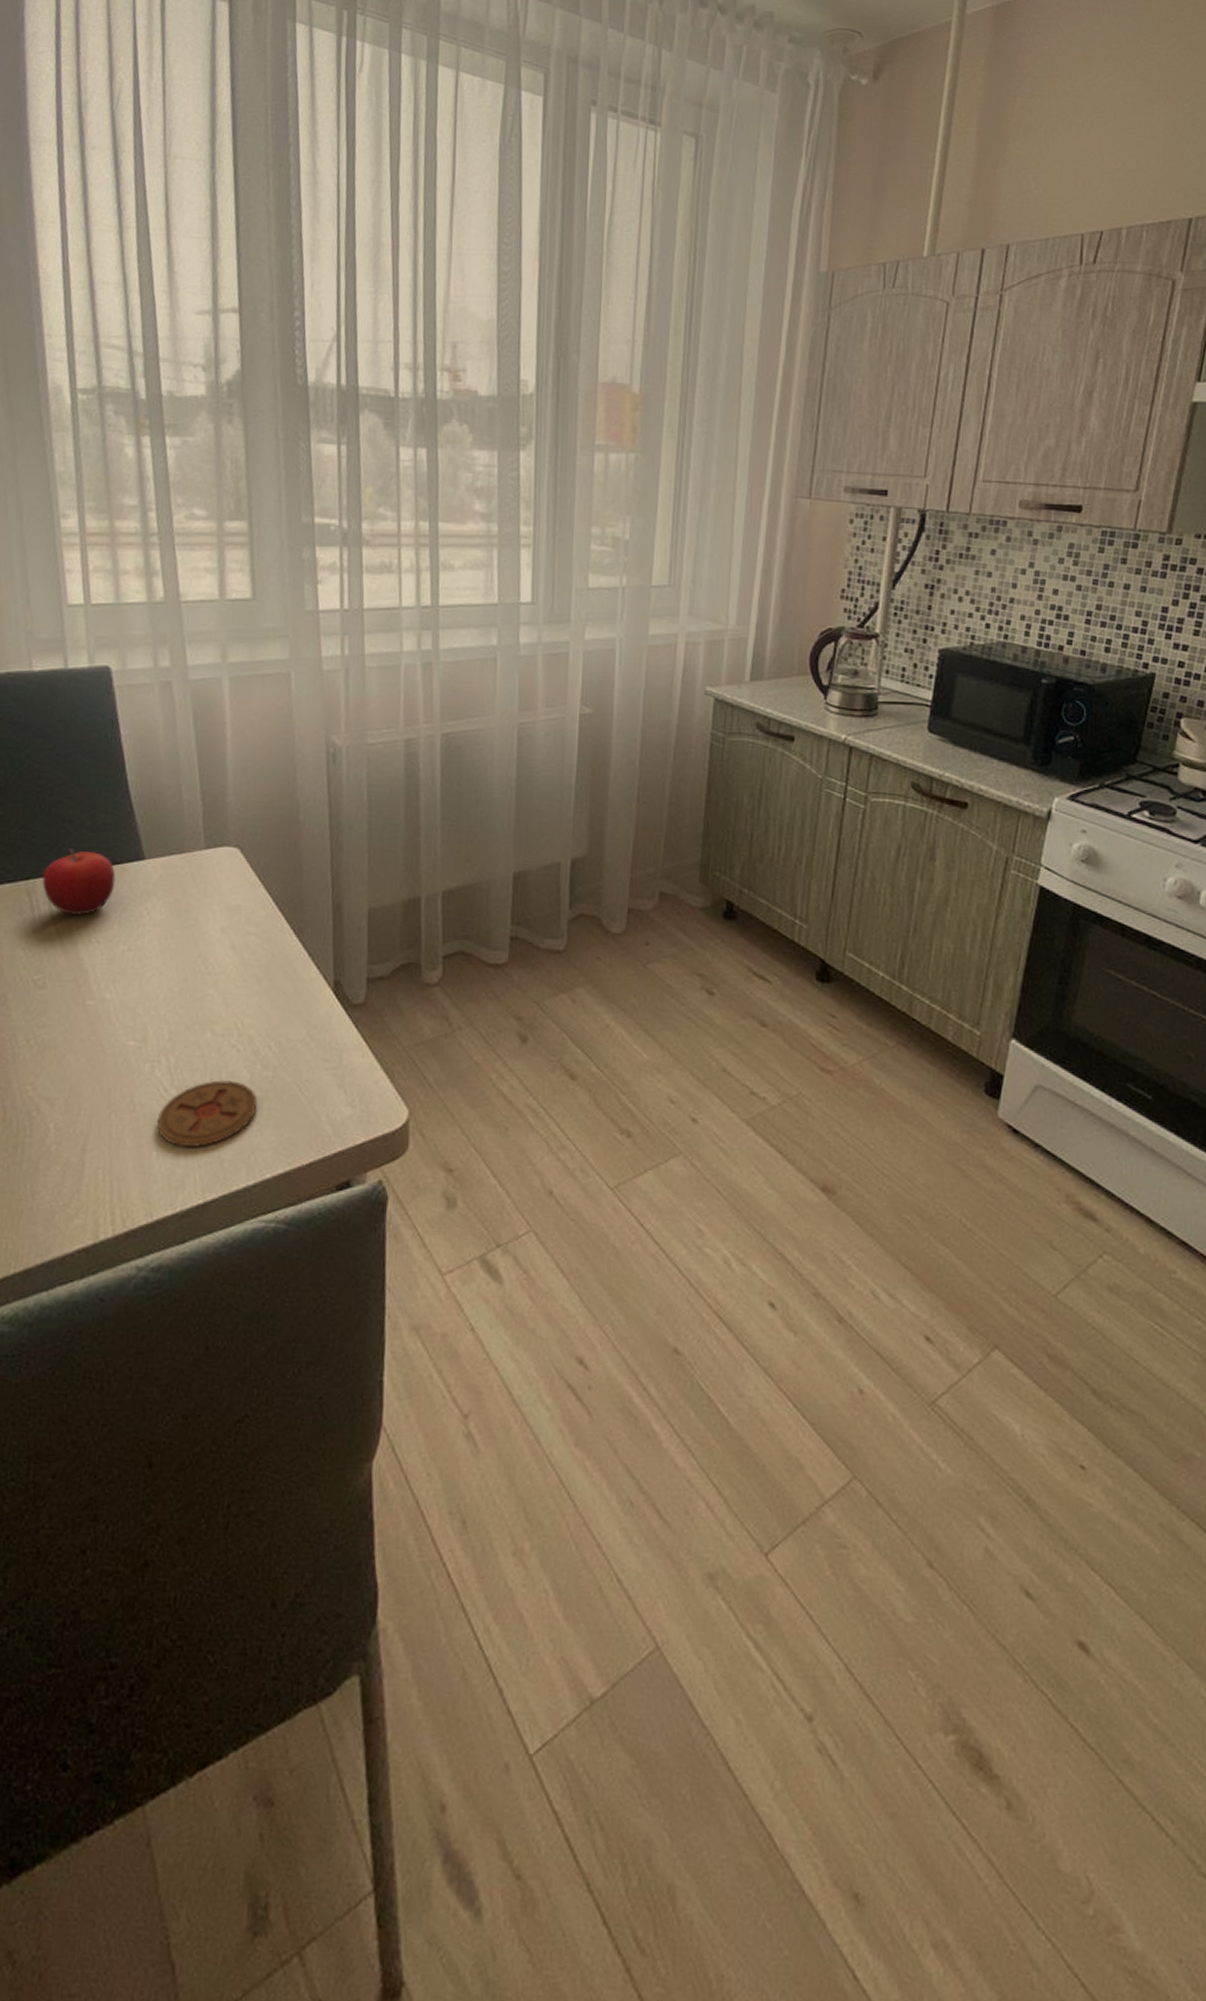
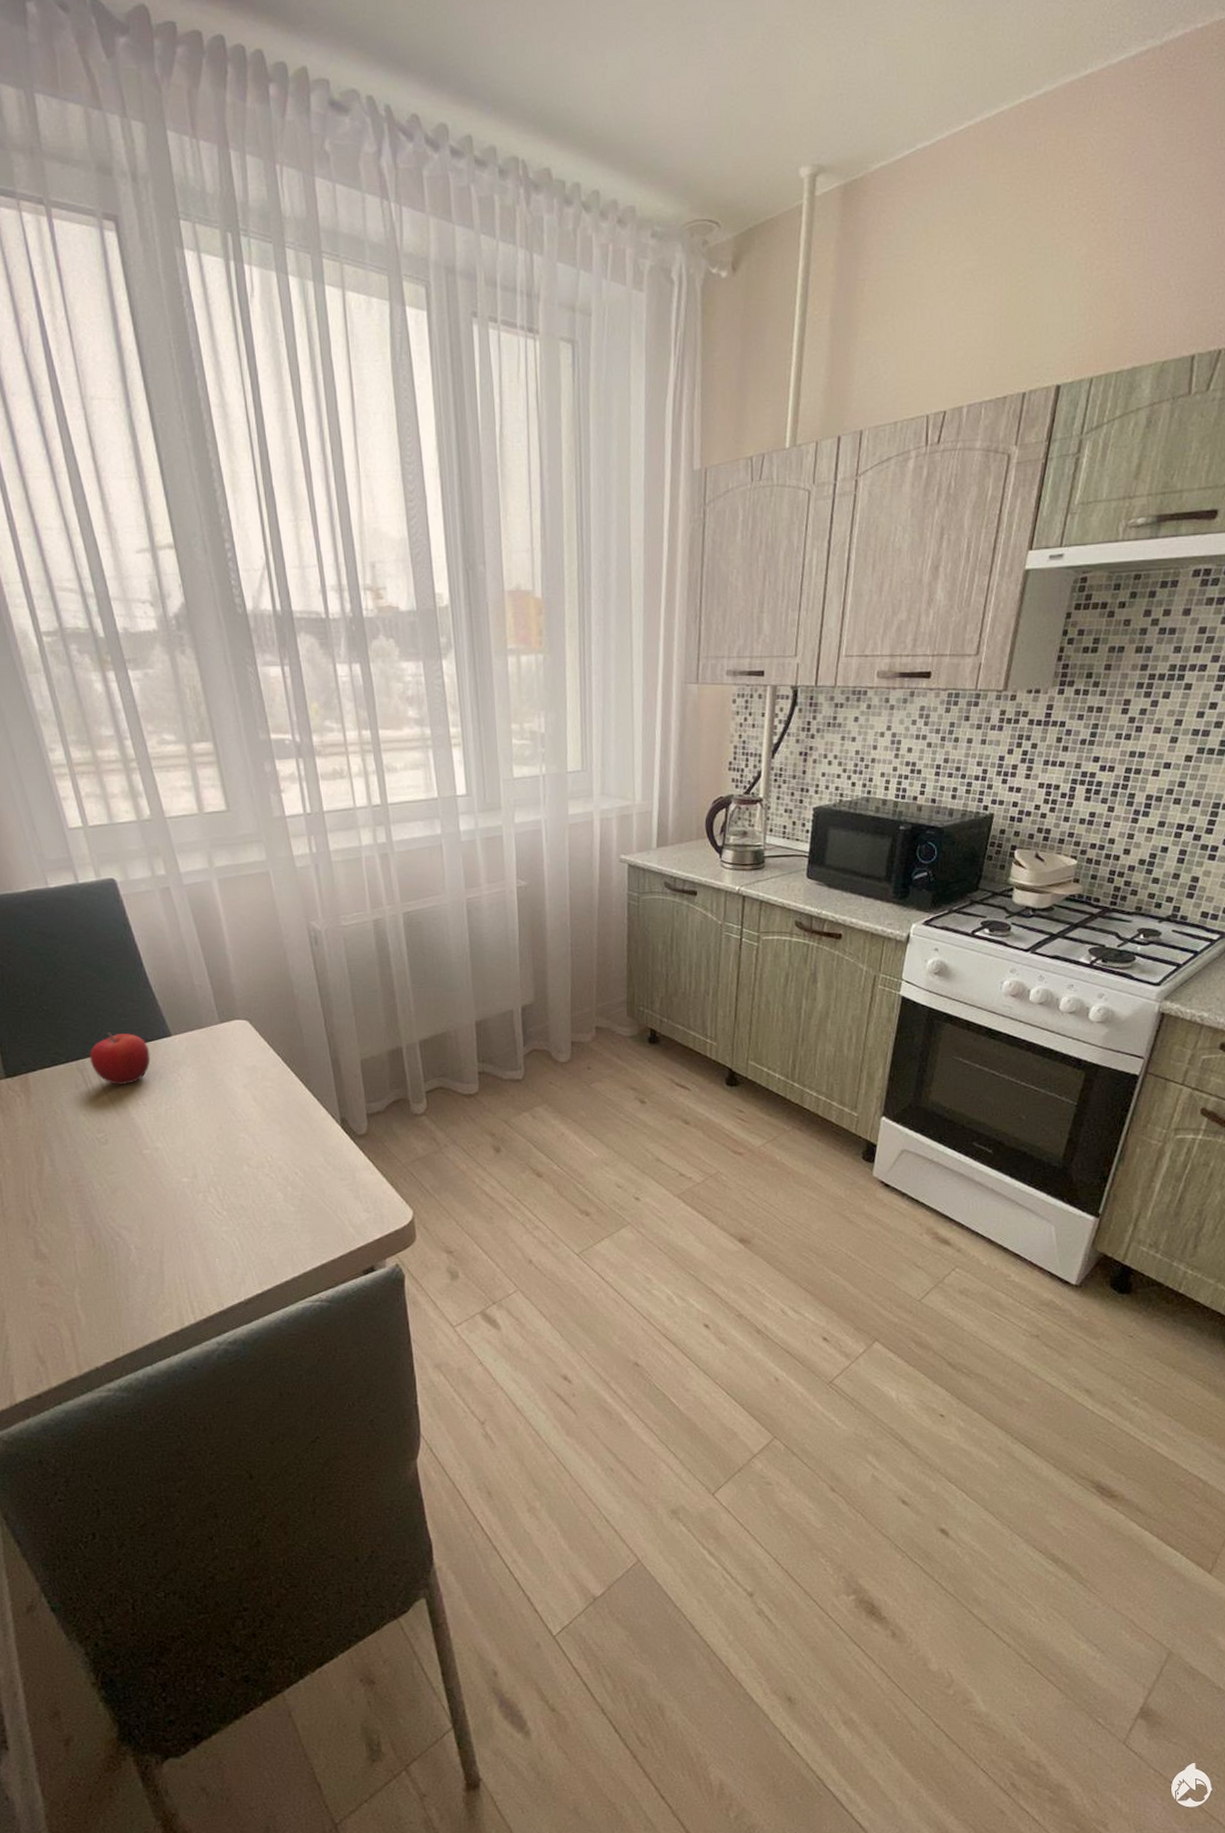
coaster: present [156,1080,258,1147] -> none [215,1201,293,1253]

